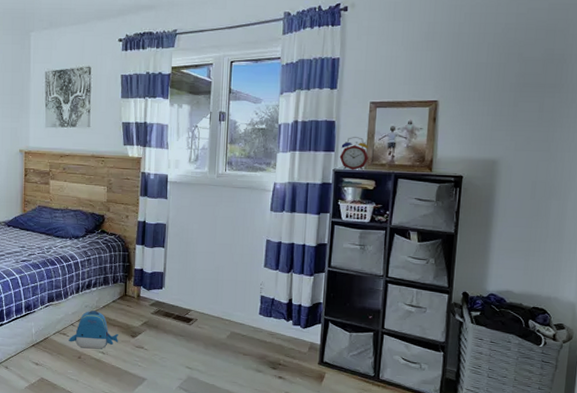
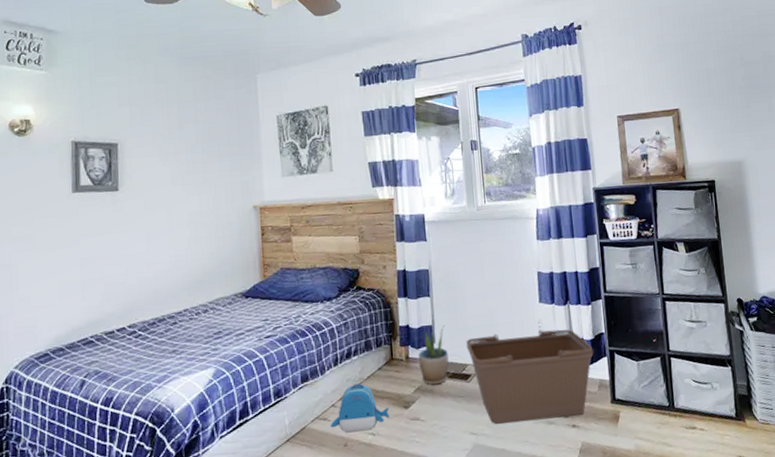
potted plant: none [148,274,175,323] -> present [418,325,449,385]
bicycle basket: none [192,288,309,369] -> present [466,329,594,424]
alarm clock: present [339,137,369,170] -> none [597,152,625,187]

